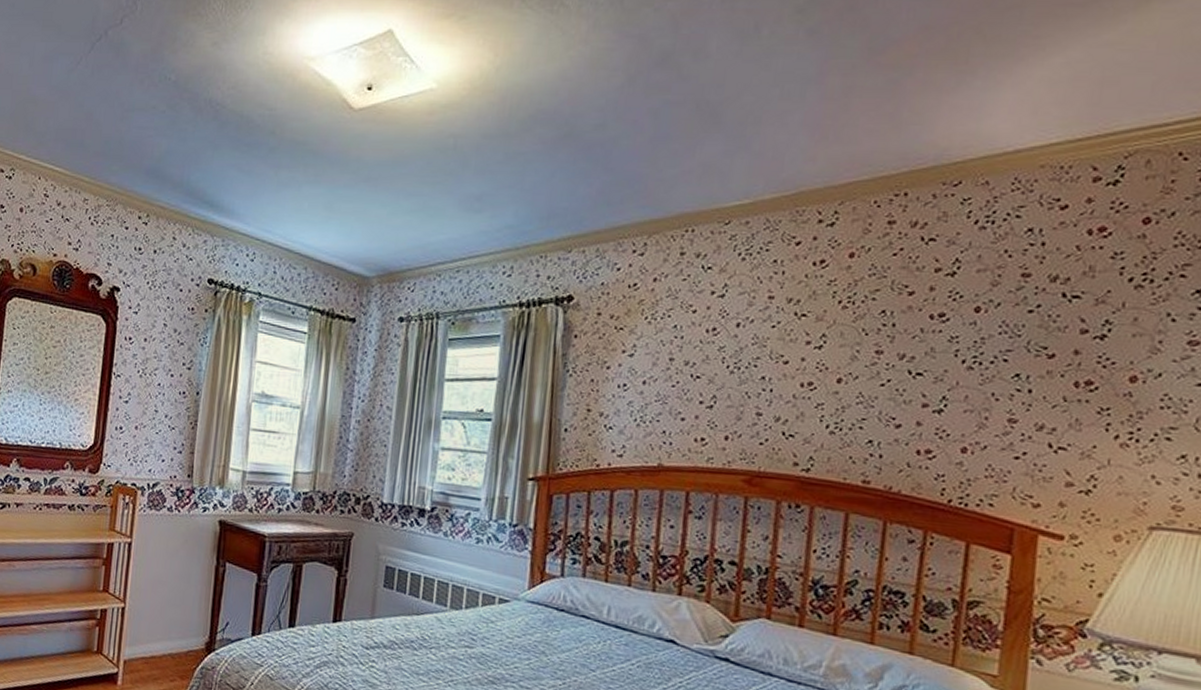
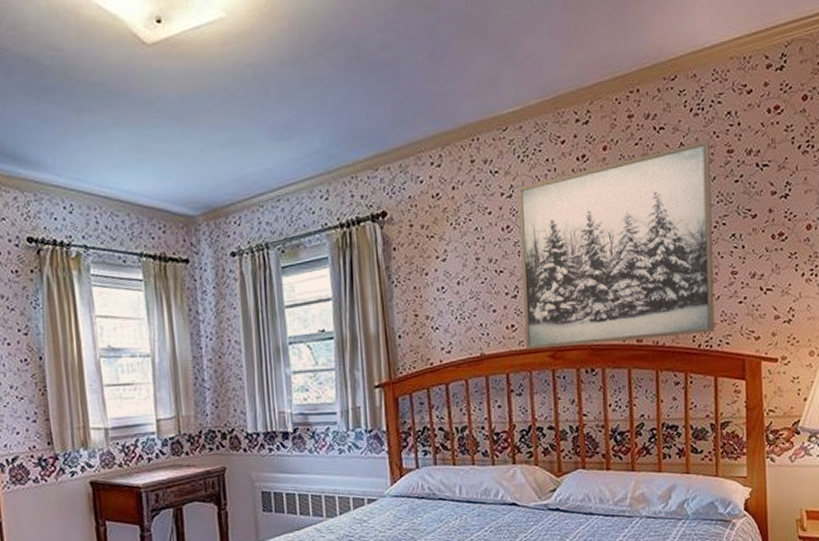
wall art: none [716,258,997,489] -> present [517,139,714,350]

